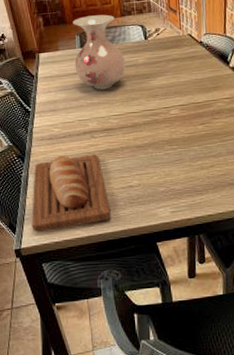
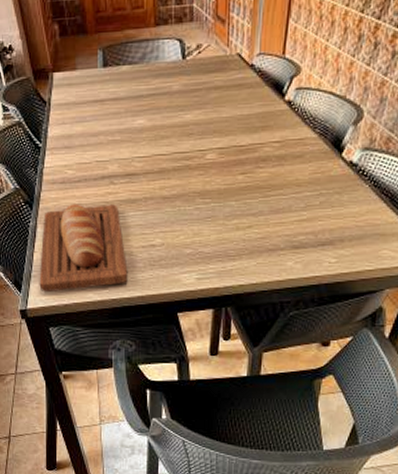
vase: present [73,14,126,90] -> none [95,22,157,124]

